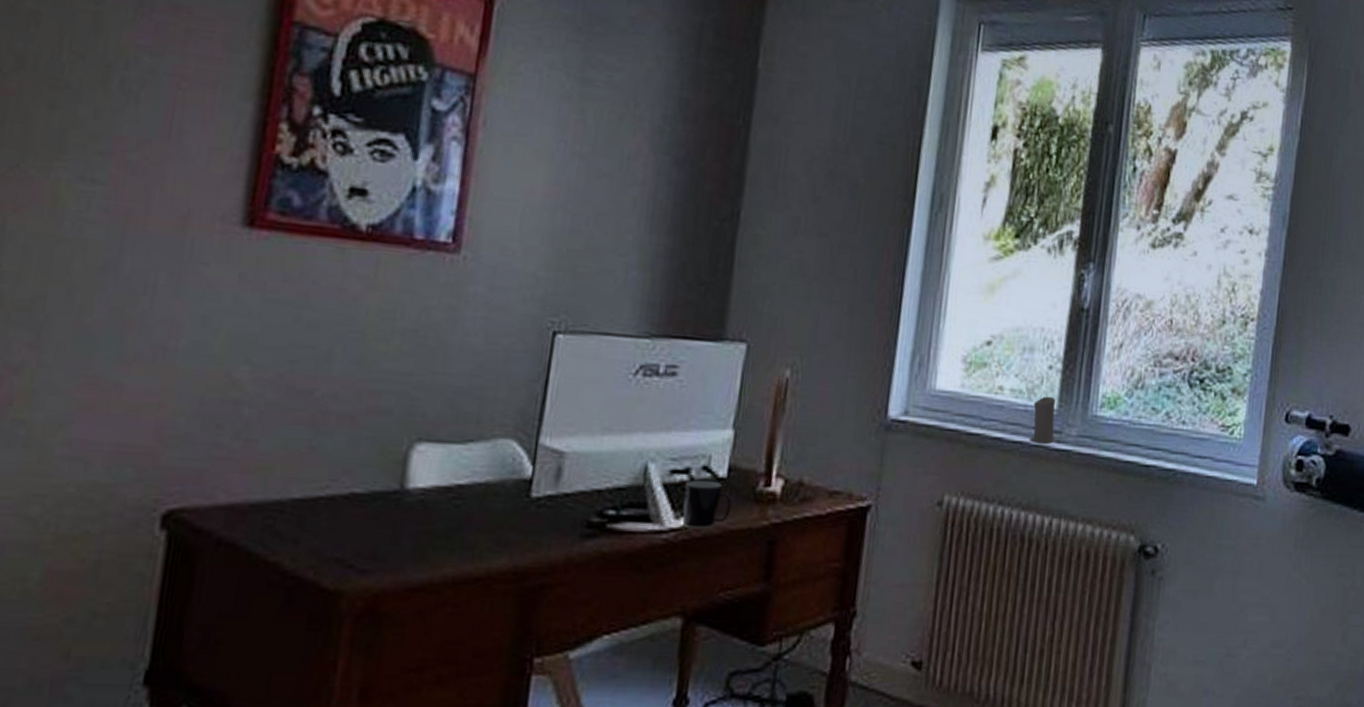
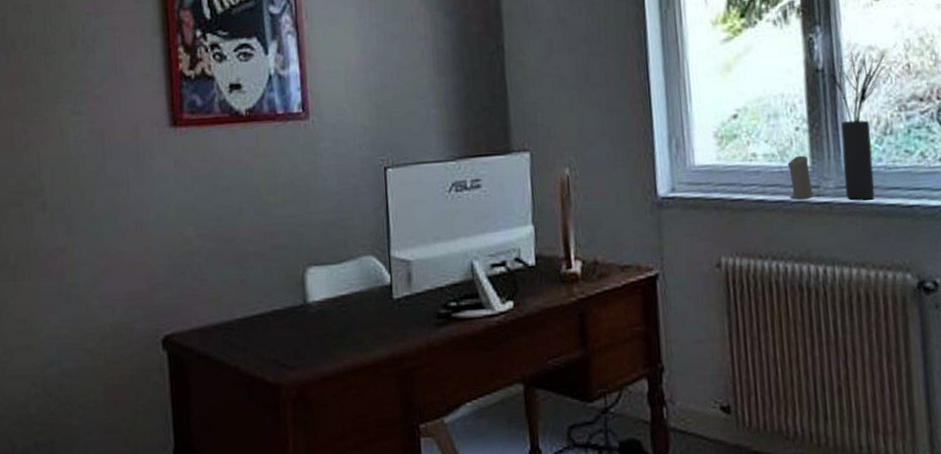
mug: present [682,479,732,531] -> none [504,269,544,312]
vase: none [1086,296,1151,455] -> present [831,51,885,202]

